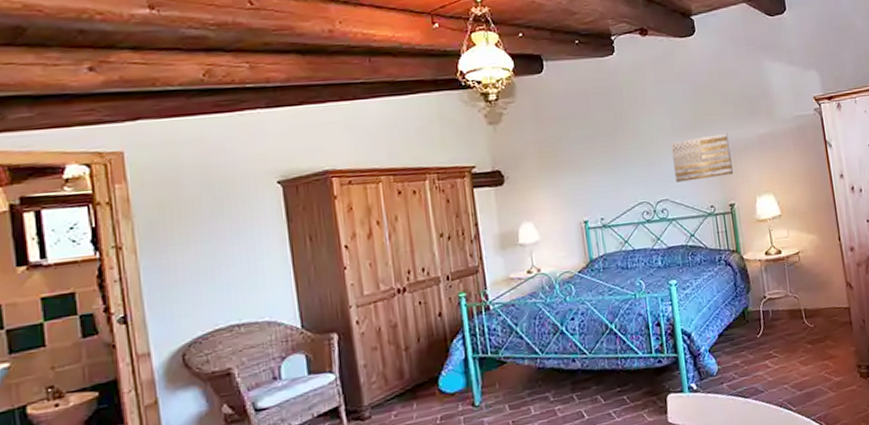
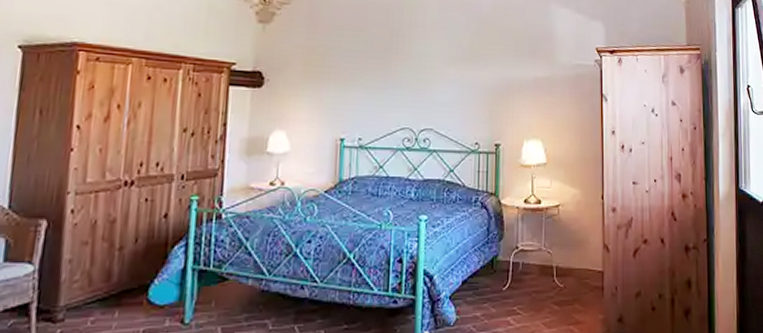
wall art: present [670,132,733,183] -> none [443,69,504,114]

